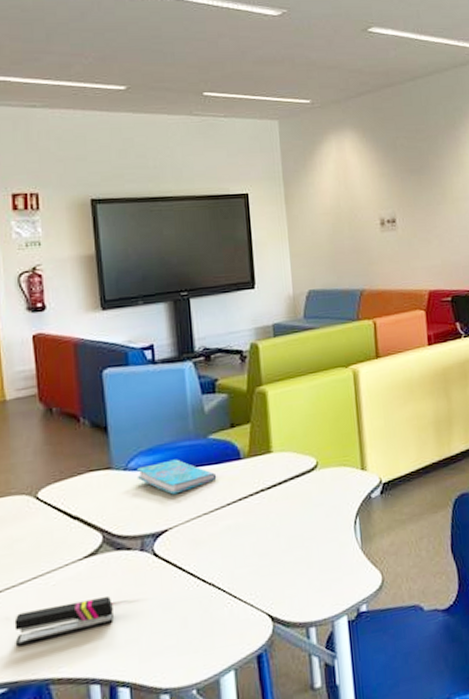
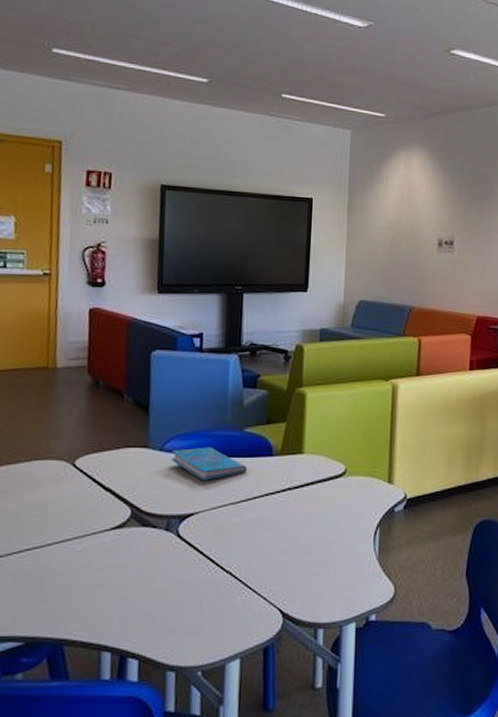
stapler: present [14,596,114,647] -> none [36,570,133,605]

